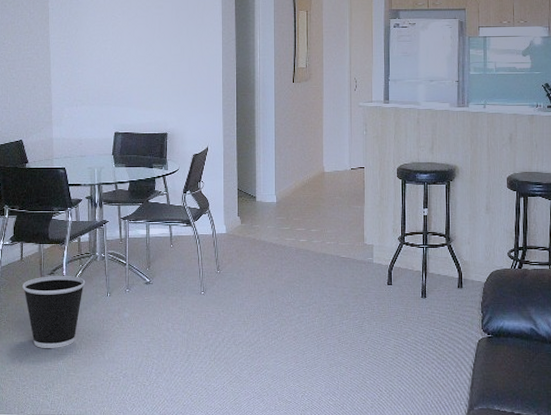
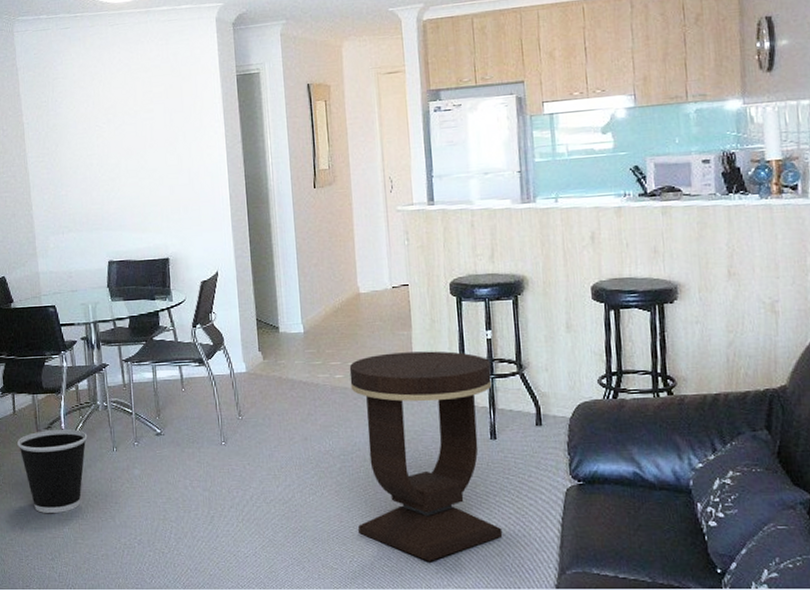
side table: none [311,223,426,397] -> present [349,351,503,561]

